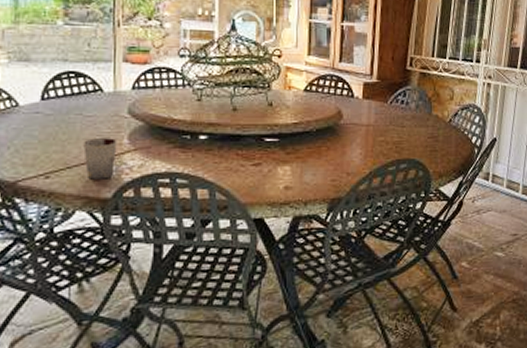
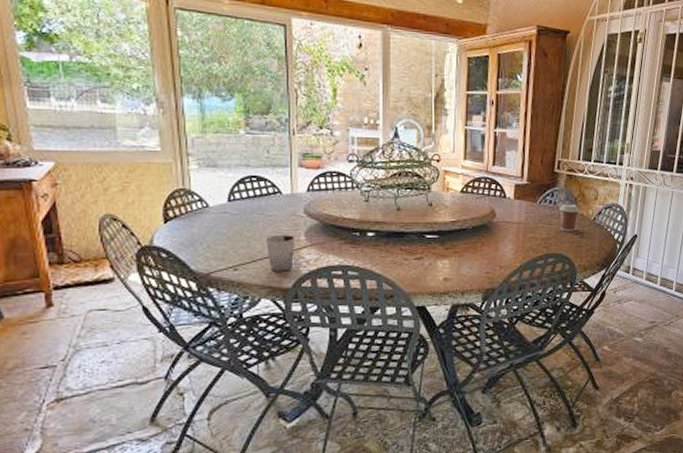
coffee cup: none [412,105,433,134] -> present [559,204,579,231]

